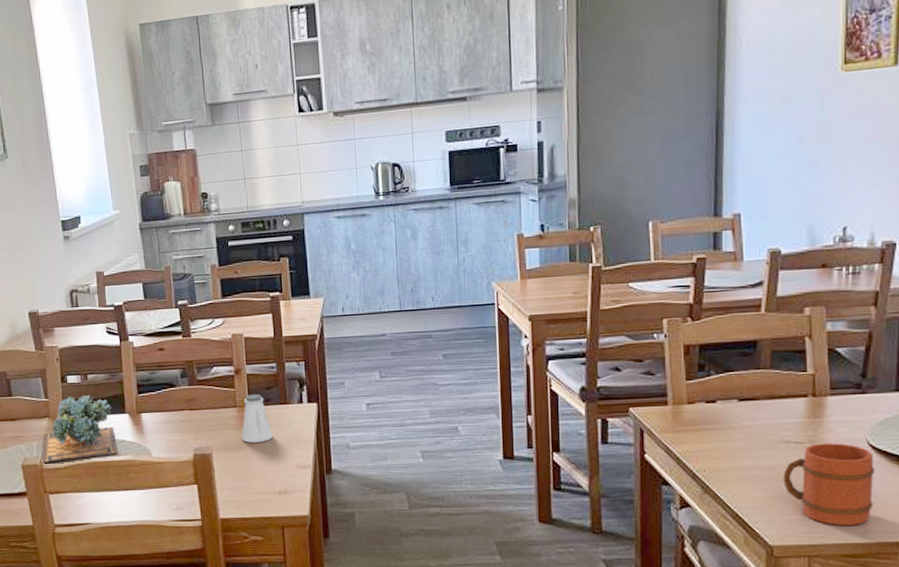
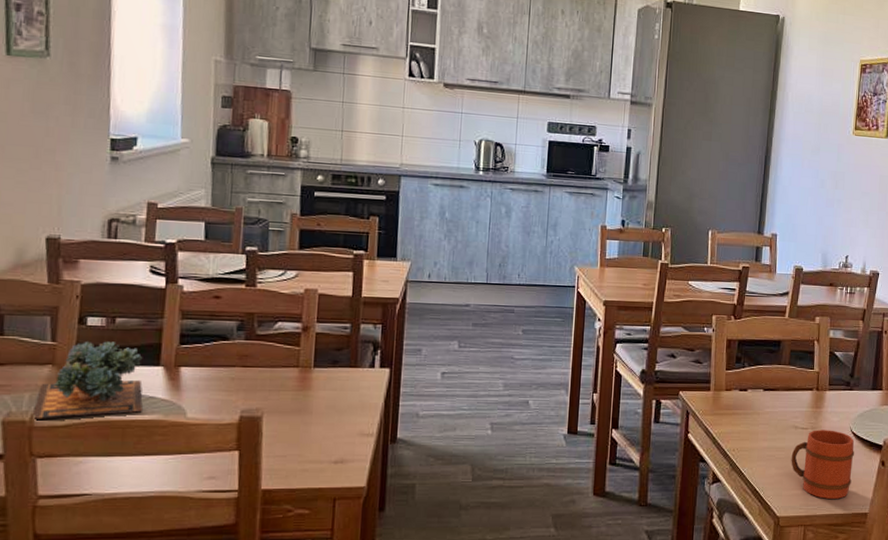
saltshaker: present [242,394,273,443] -> none [301,355,337,407]

